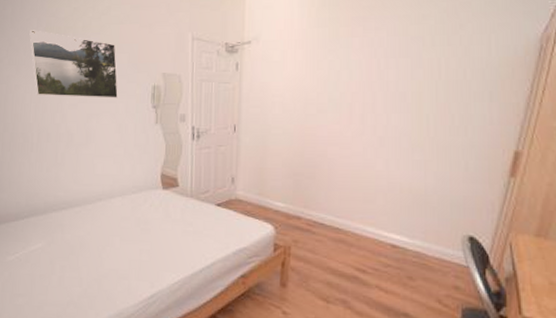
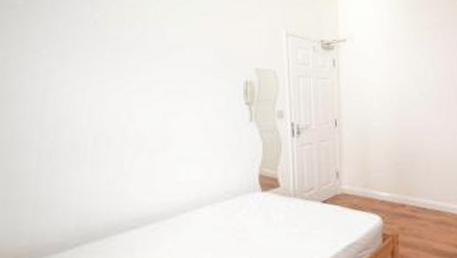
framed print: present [29,30,118,98] -> none [80,16,203,95]

